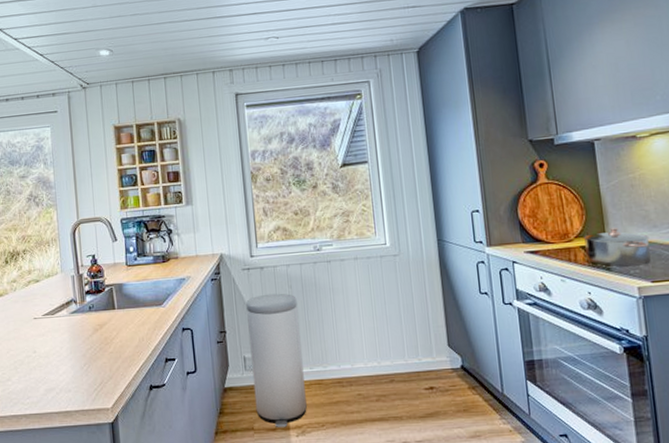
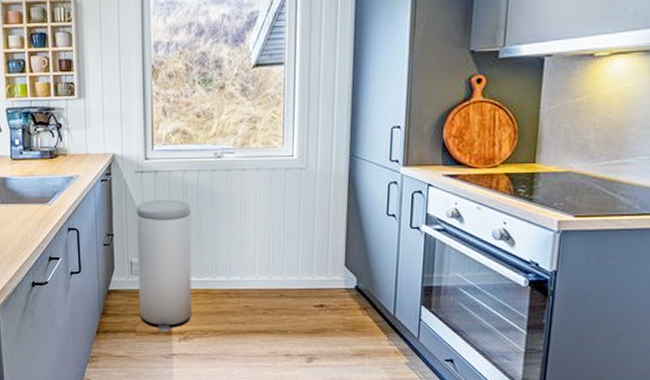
cooking pot: present [583,227,651,267] -> none [509,155,583,198]

